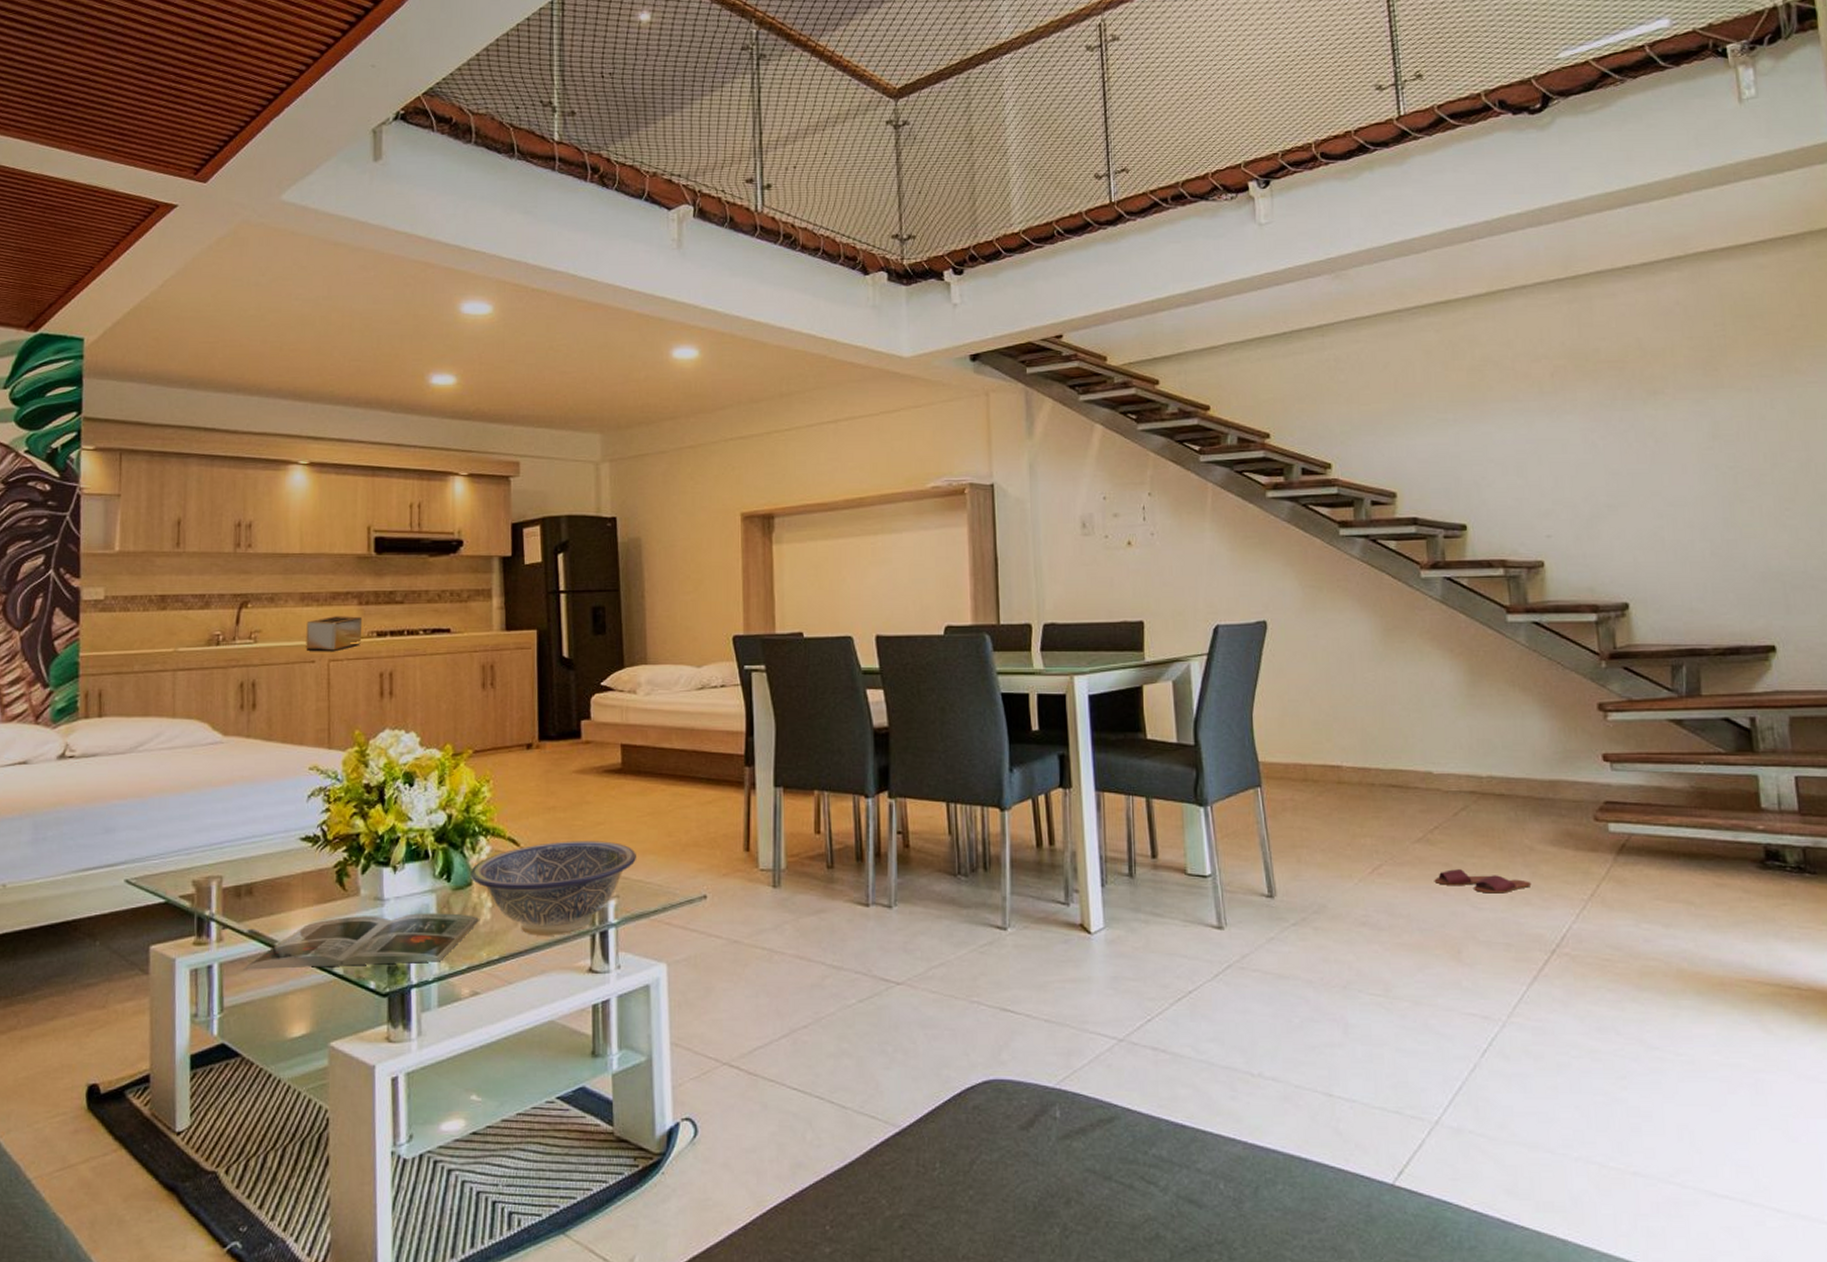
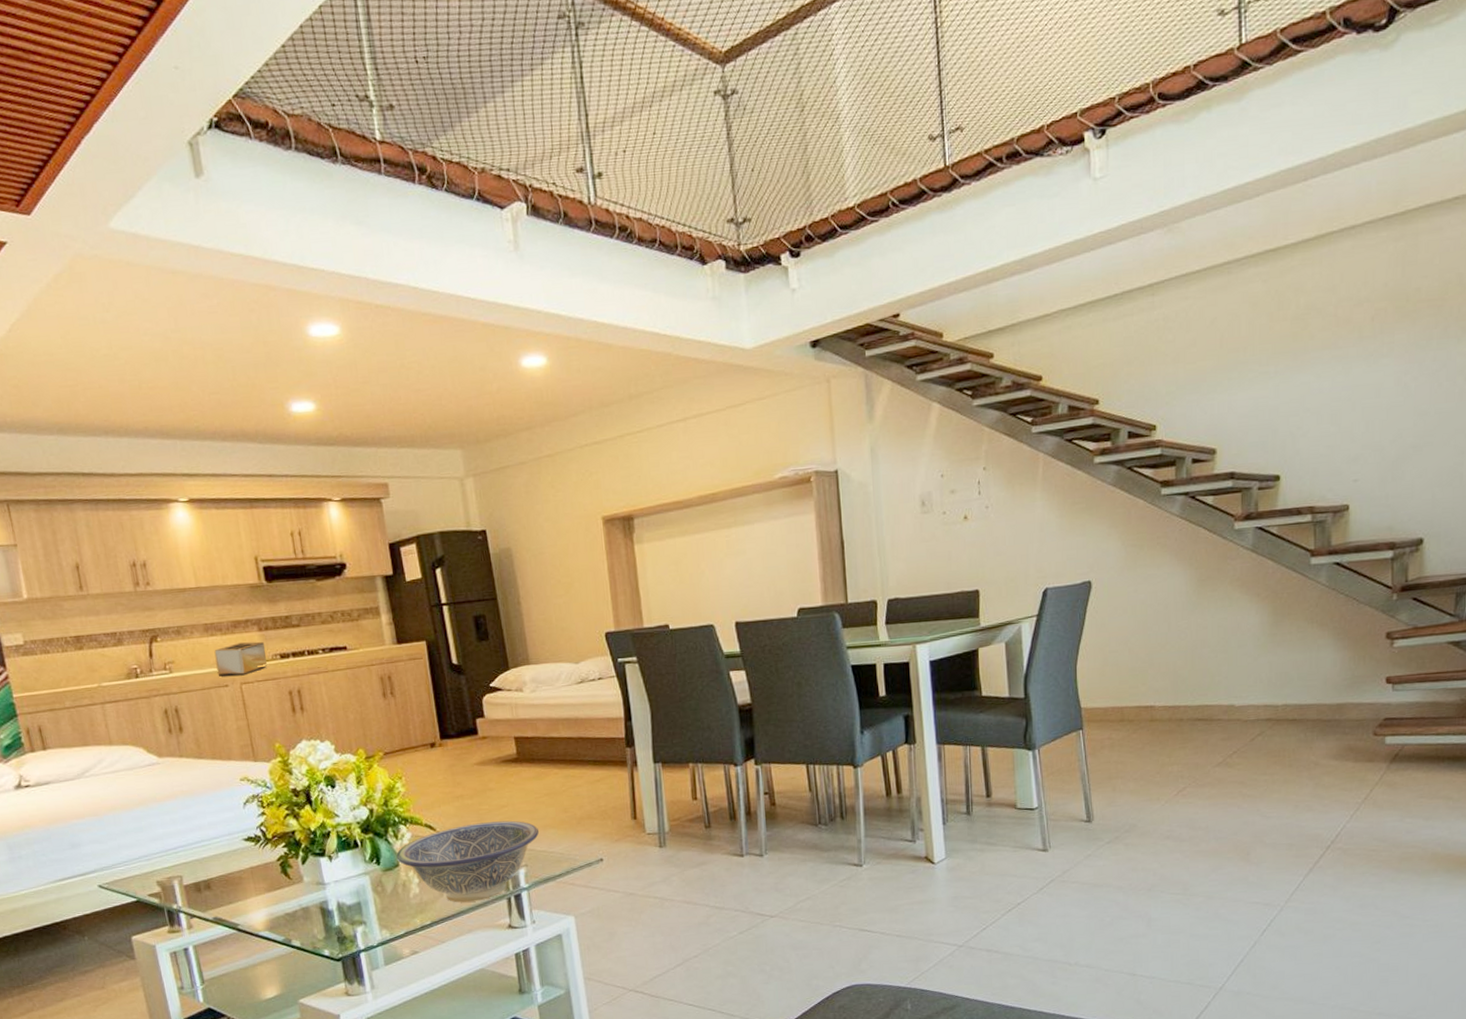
magazine: present [243,913,480,970] -> none [214,890,411,950]
slippers: present [1434,869,1532,894] -> none [1230,786,1314,804]

